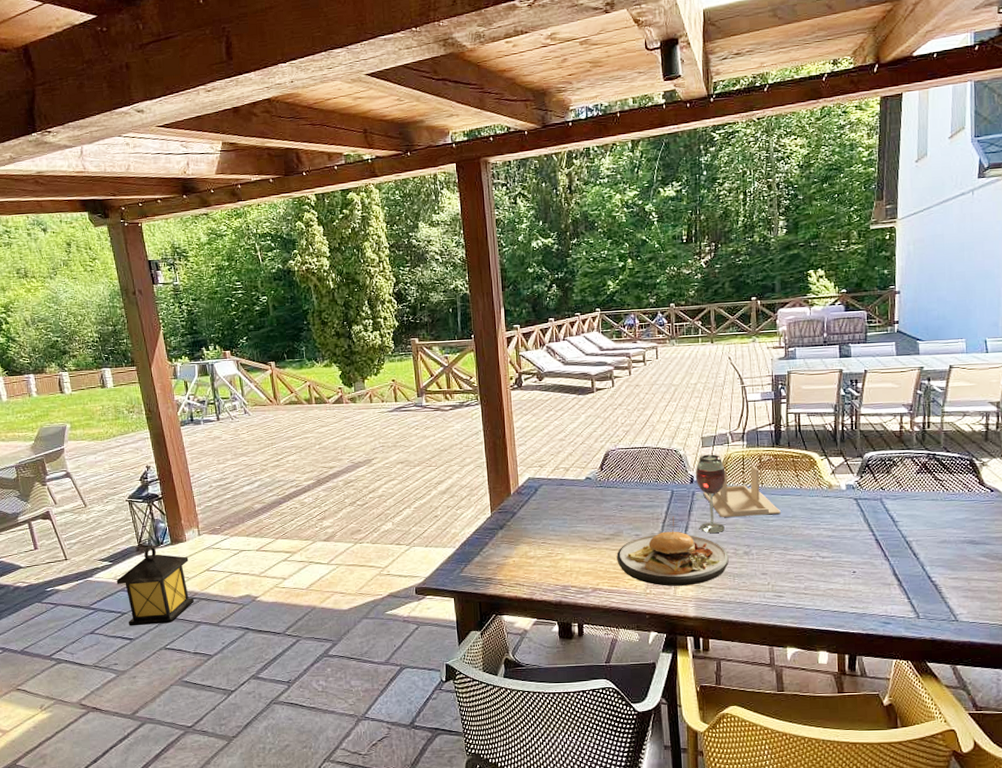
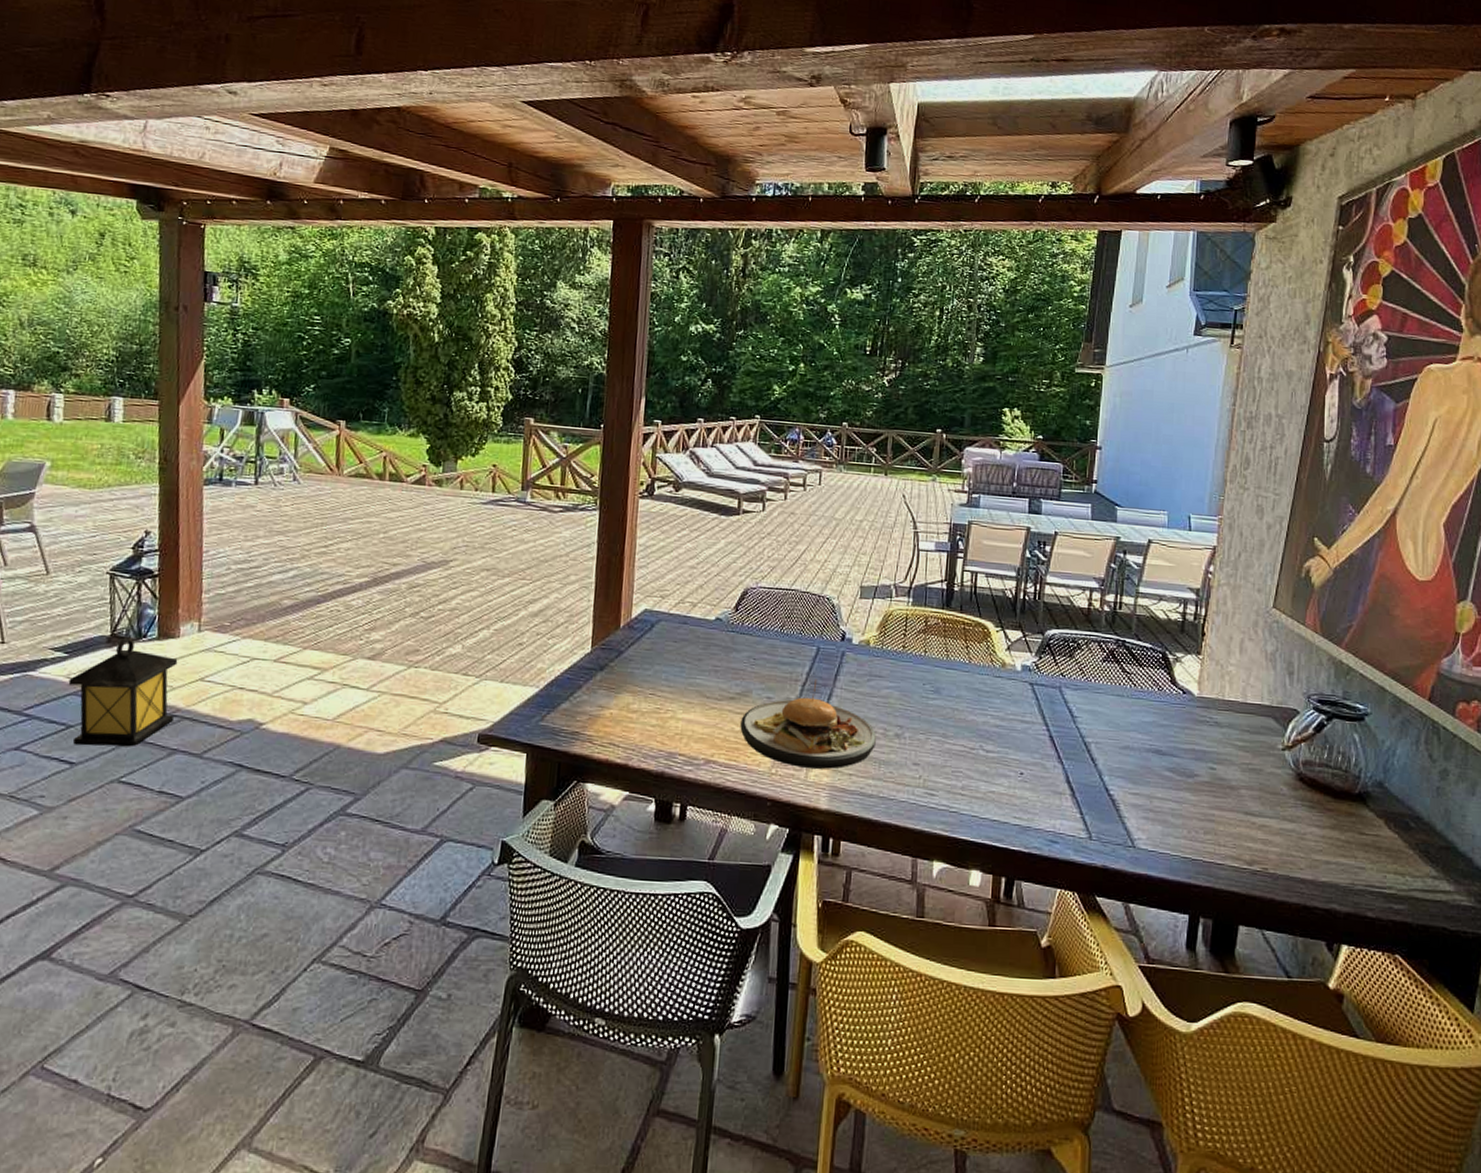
wineglass: present [695,454,726,533] -> none [846,607,884,706]
napkin holder: present [703,466,781,517] -> none [854,629,944,692]

